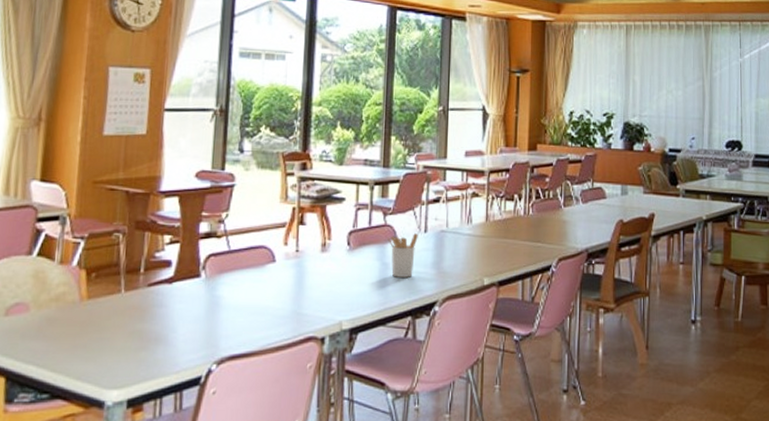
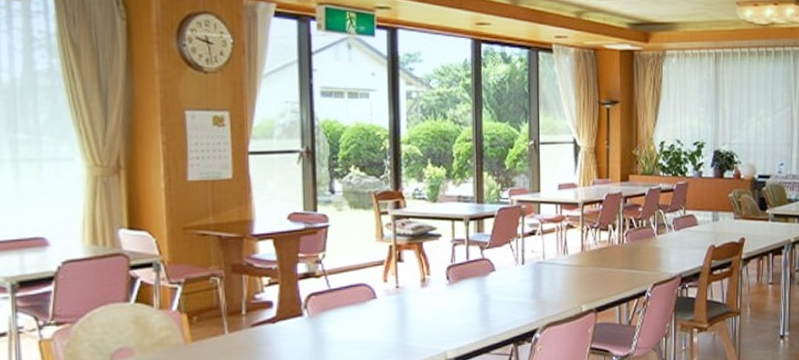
utensil holder: present [387,233,418,277] -> none [486,266,516,308]

